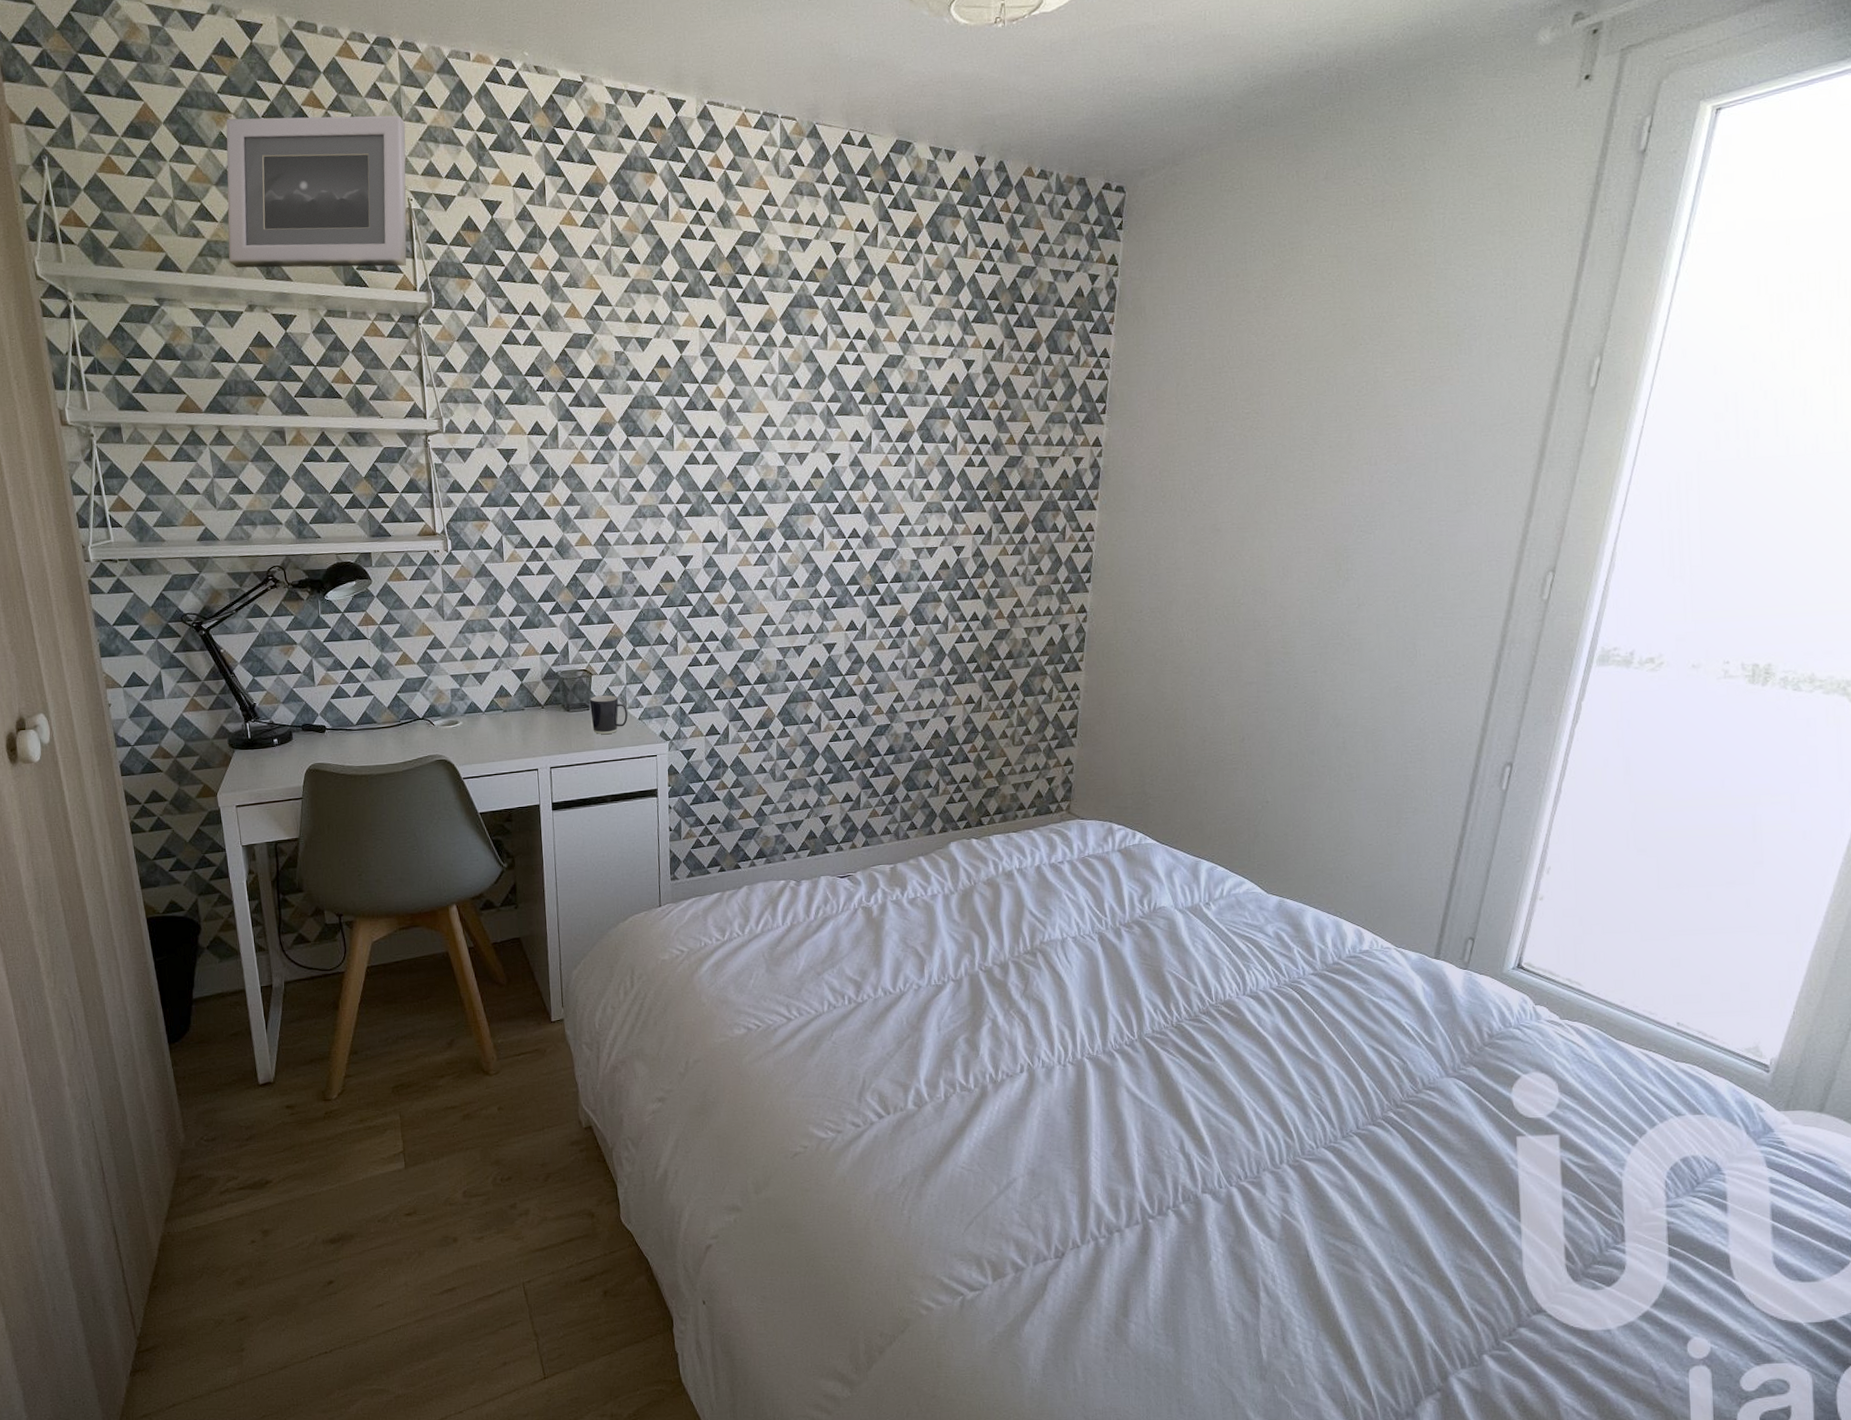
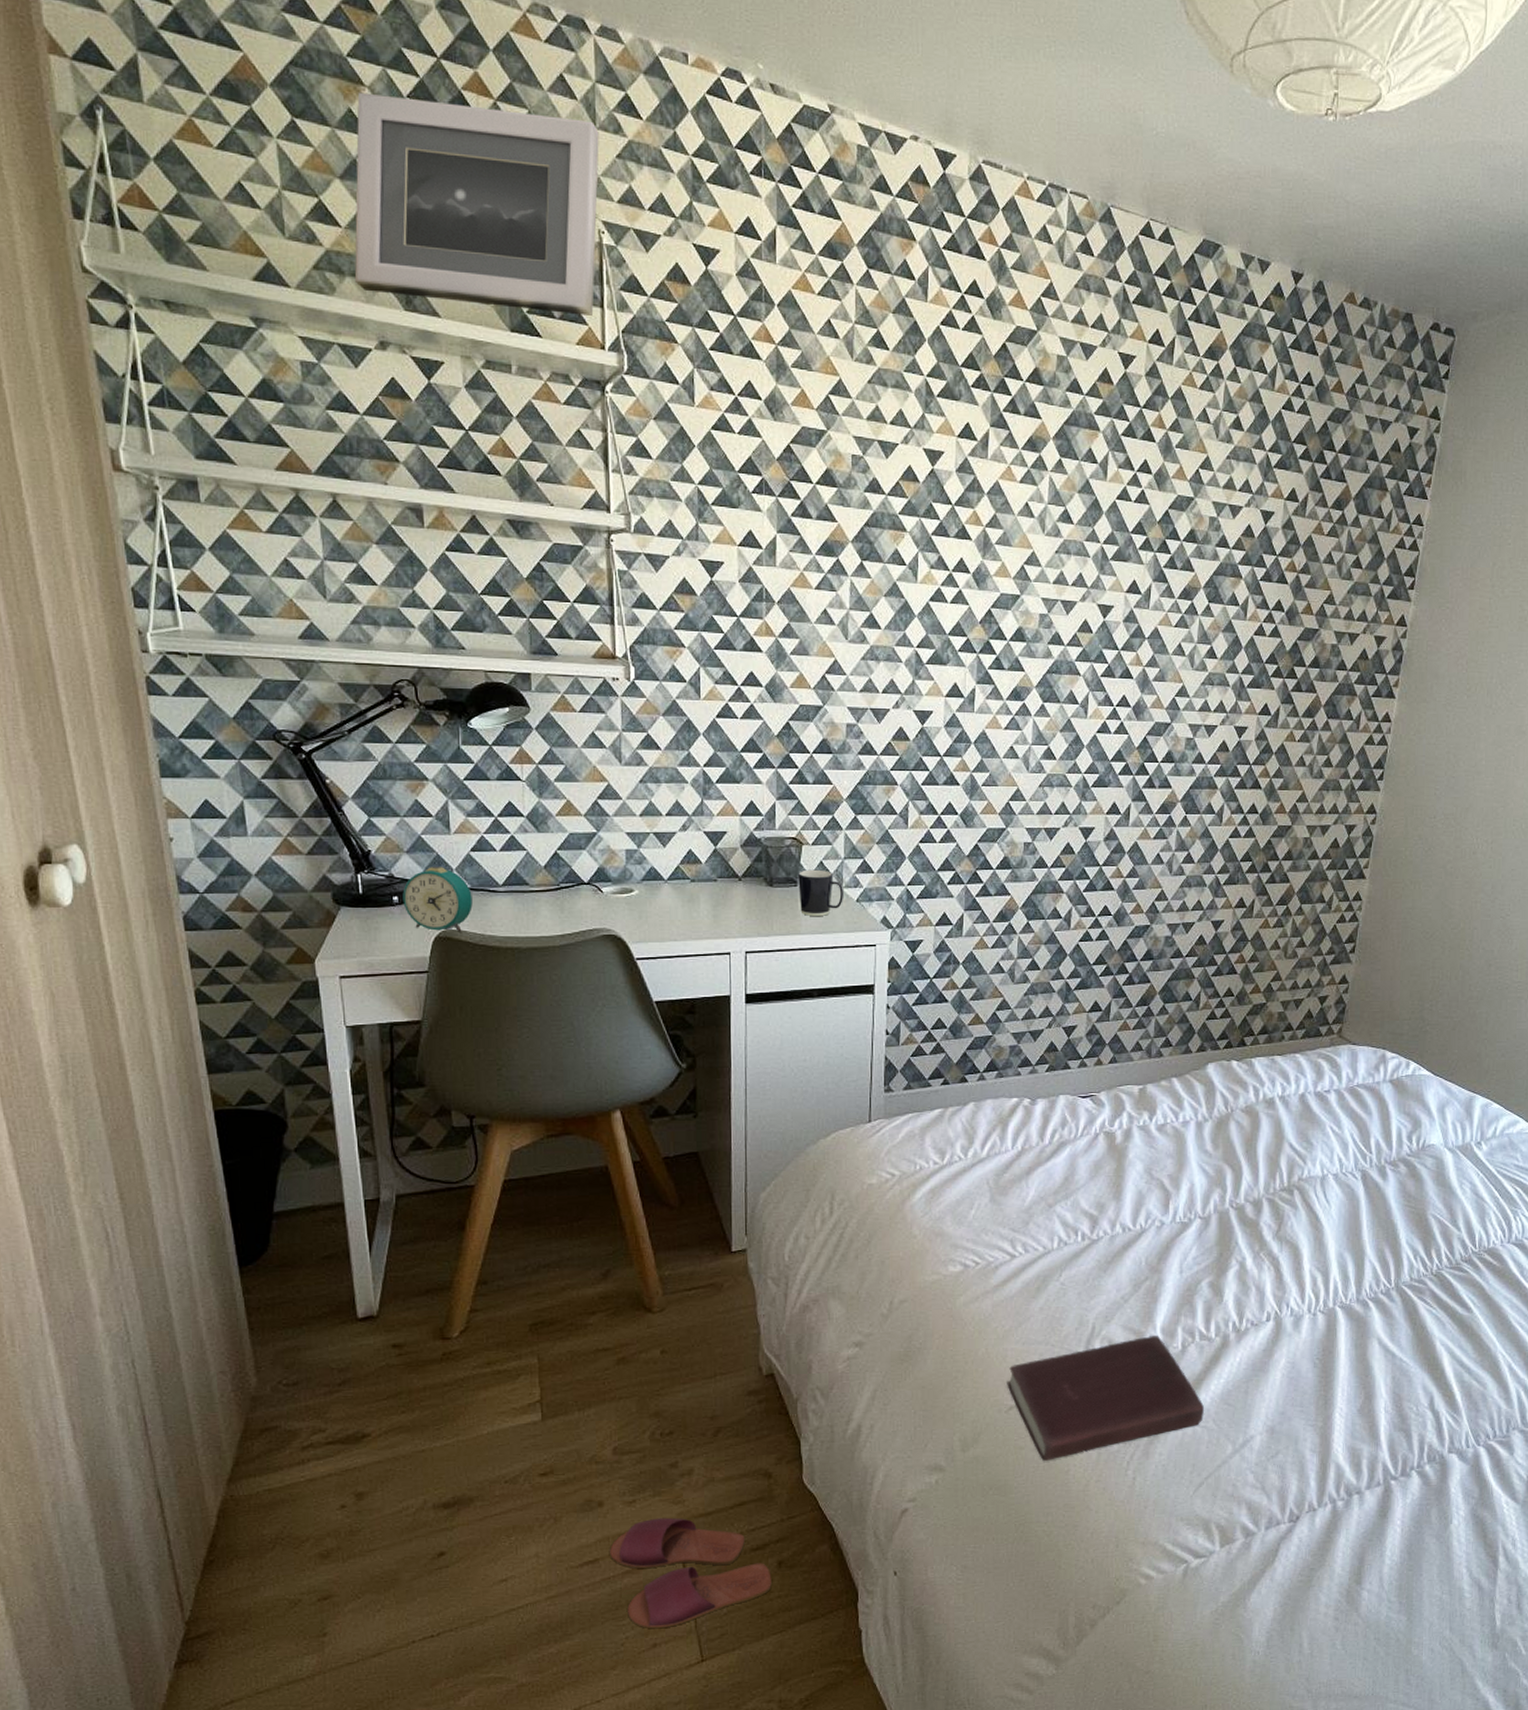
alarm clock: none [281,712,334,765] -> present [402,865,473,932]
slippers: none [464,1252,599,1349] -> present [610,1517,772,1629]
book: none [791,1086,970,1202] -> present [1007,1334,1205,1461]

